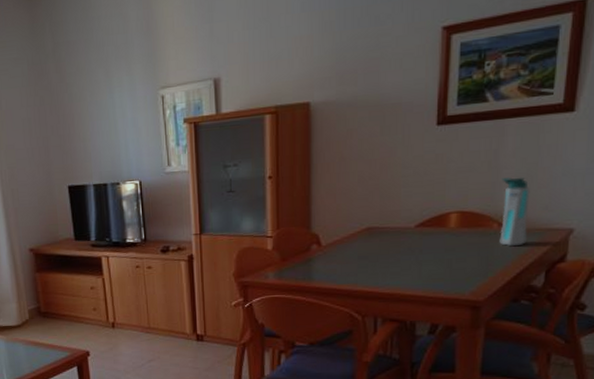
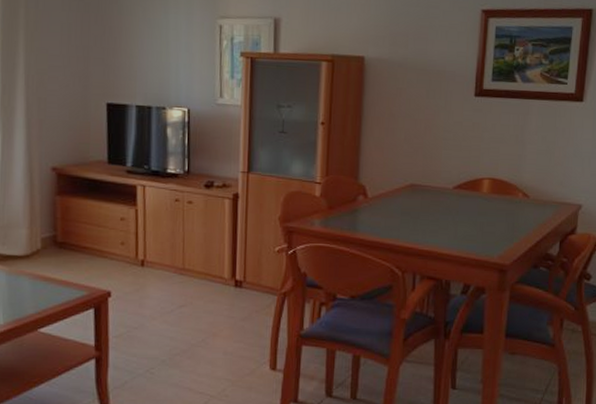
water bottle: present [499,177,530,247] -> none [523,152,549,216]

